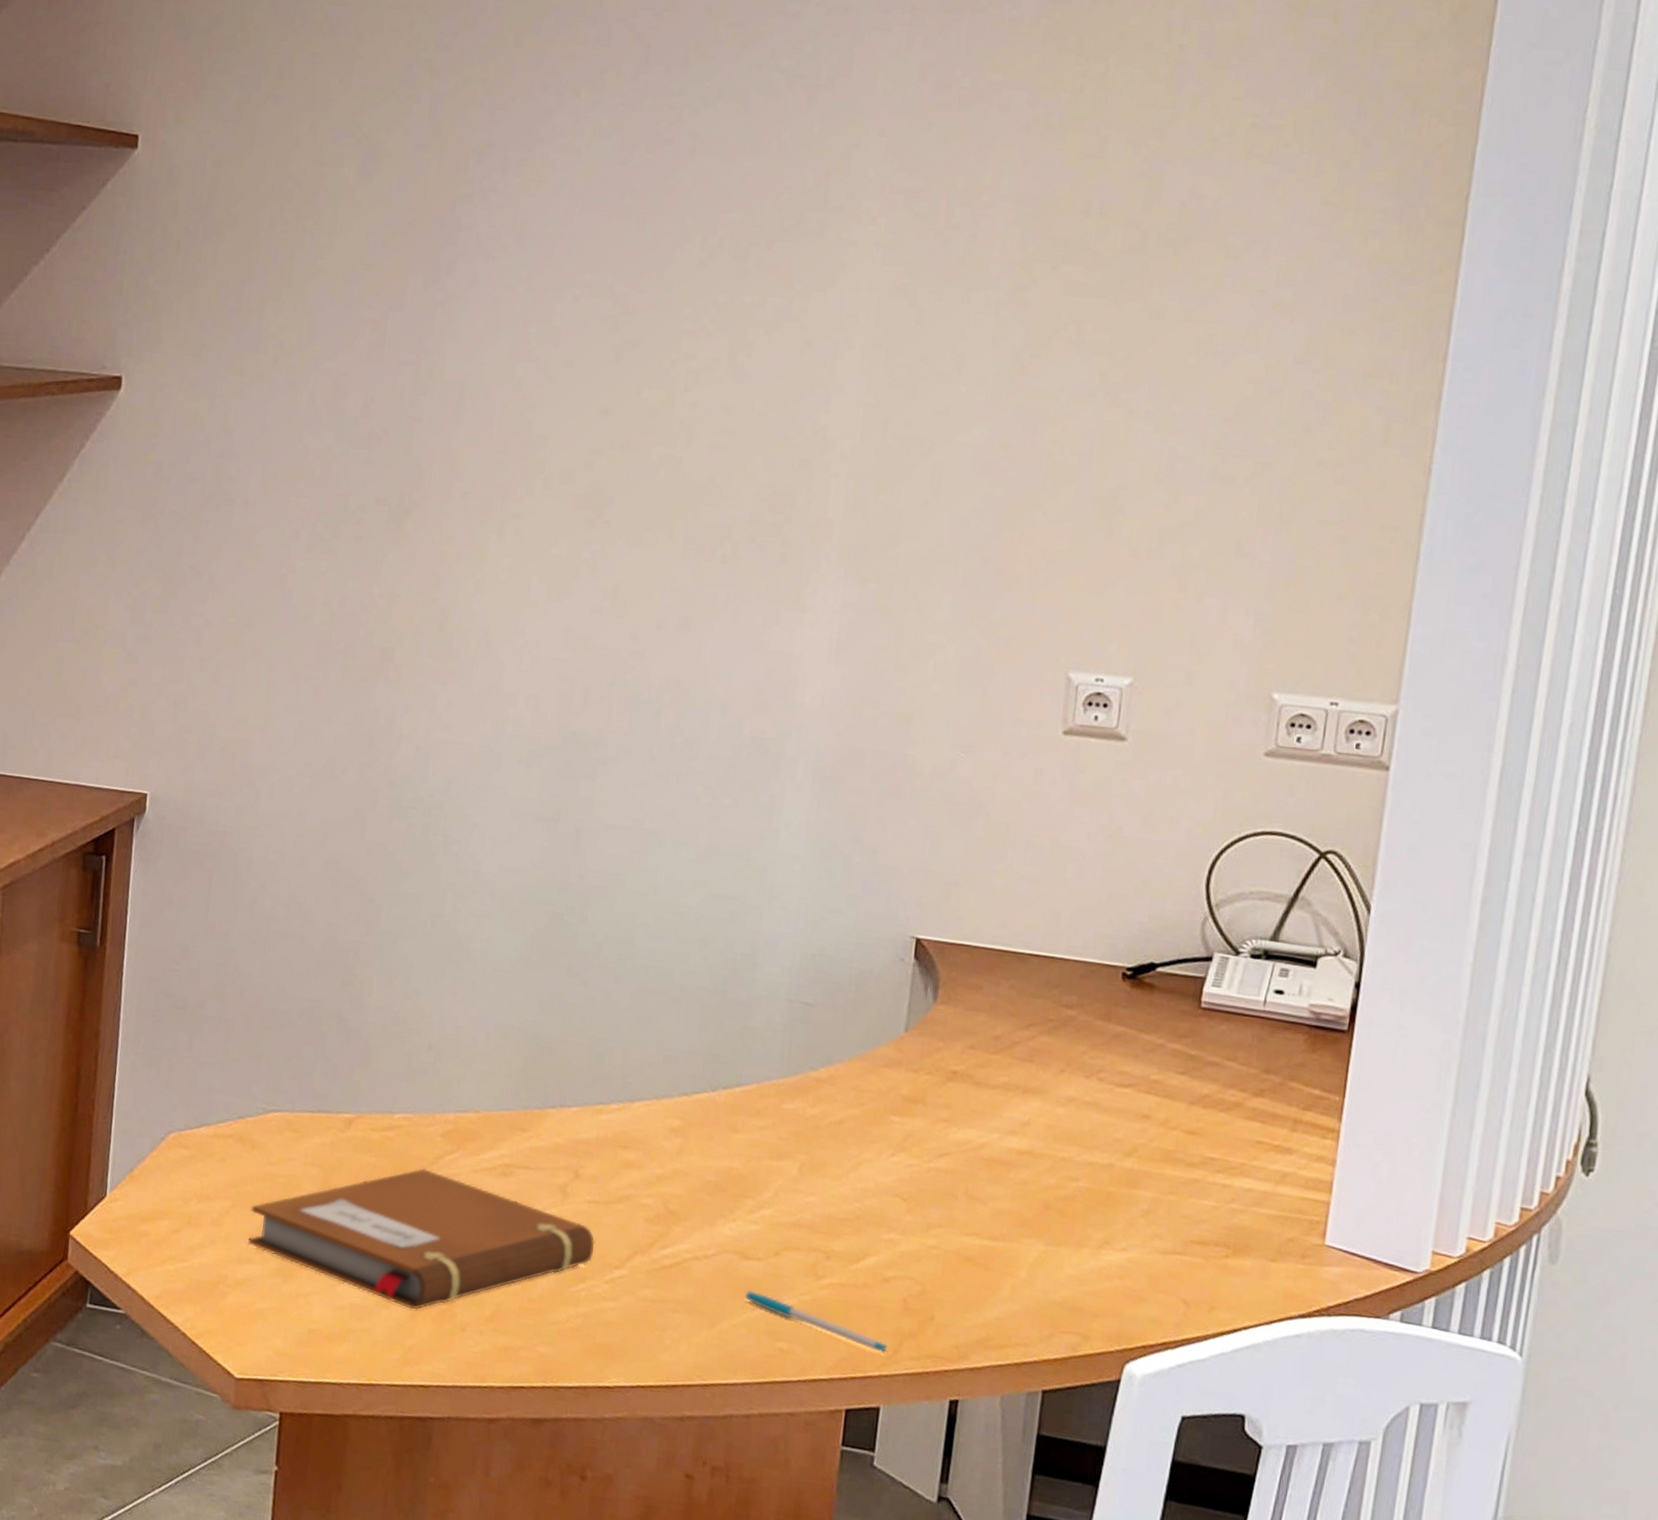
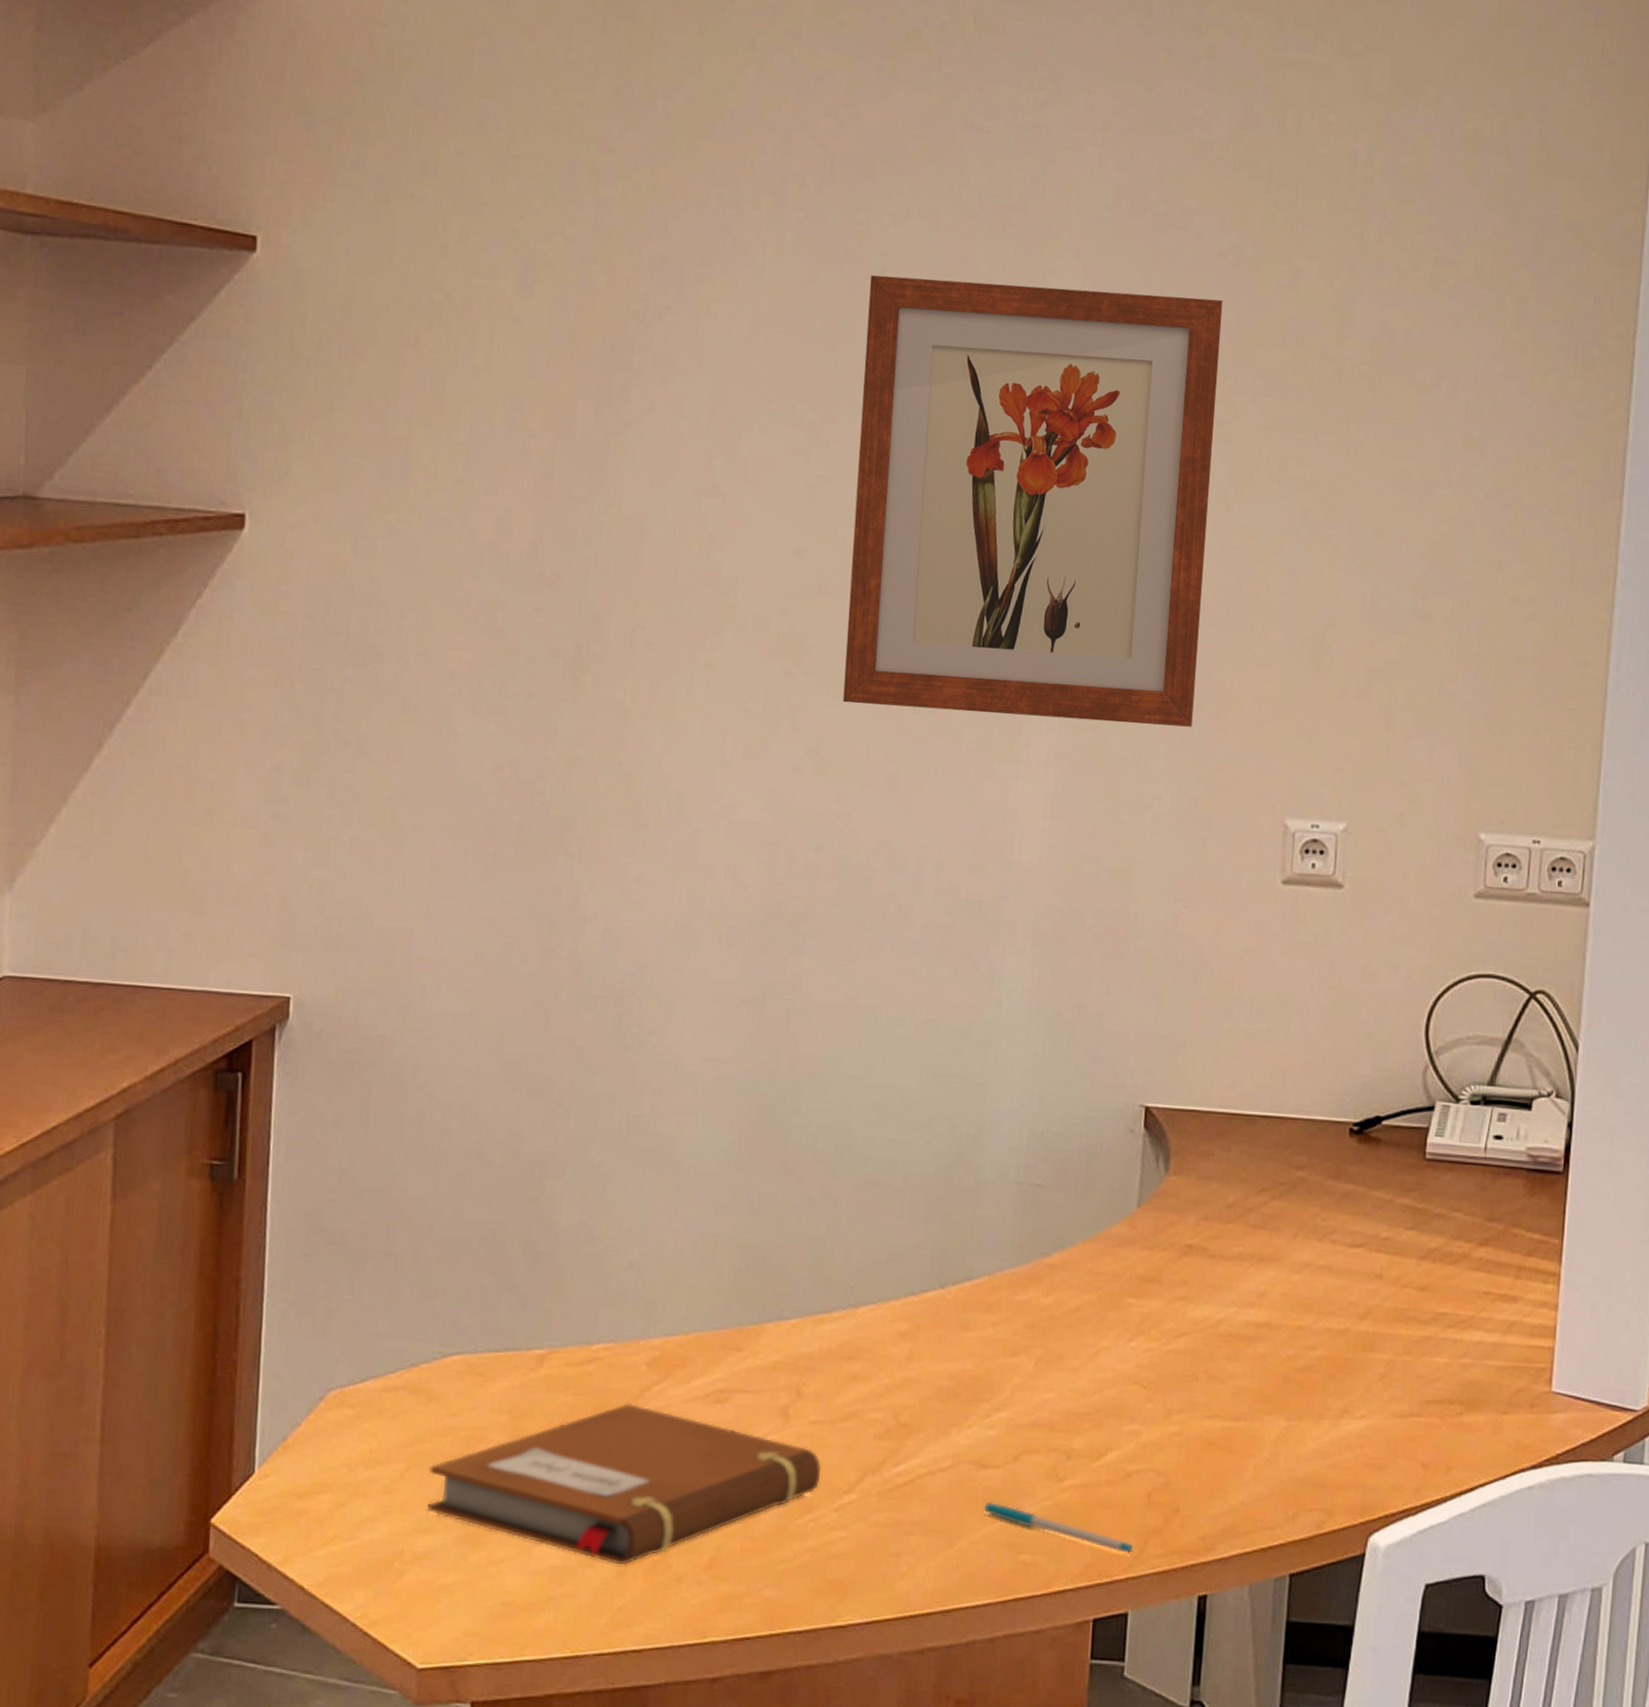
wall art: none [640,155,1027,581] -> present [842,275,1223,727]

